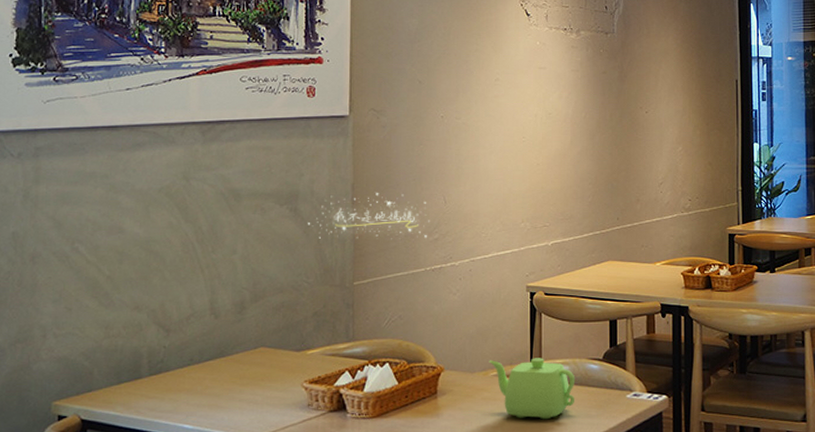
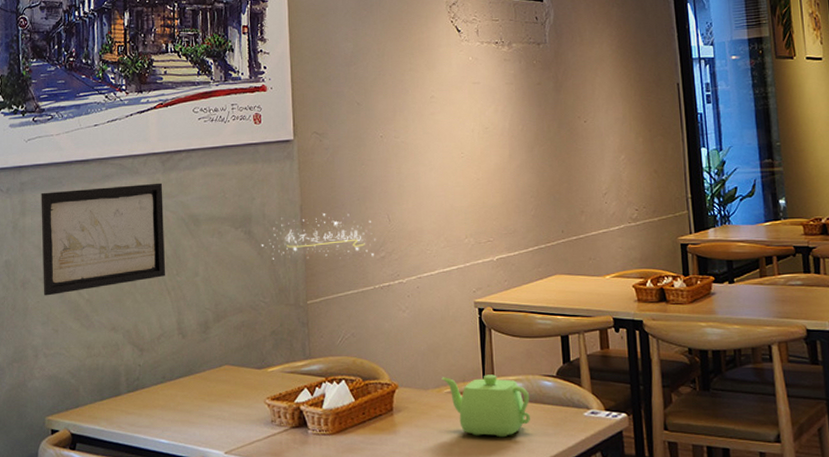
wall art: none [56,154,202,272] -> present [41,183,166,296]

